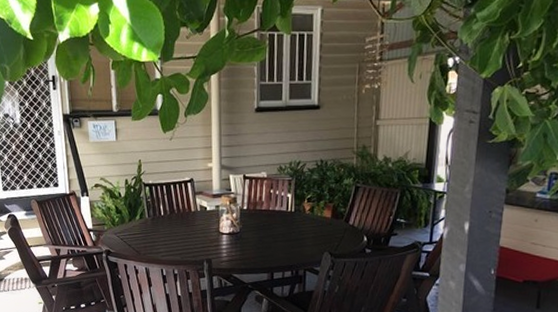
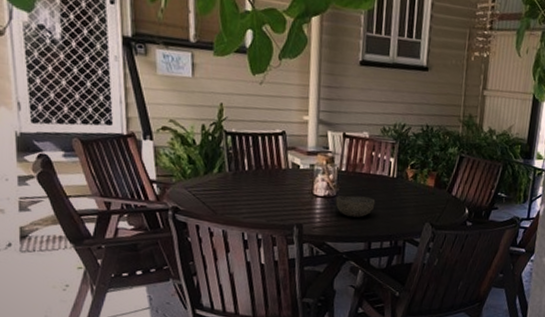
bowl: none [239,231,276,251] -> present [335,195,376,218]

